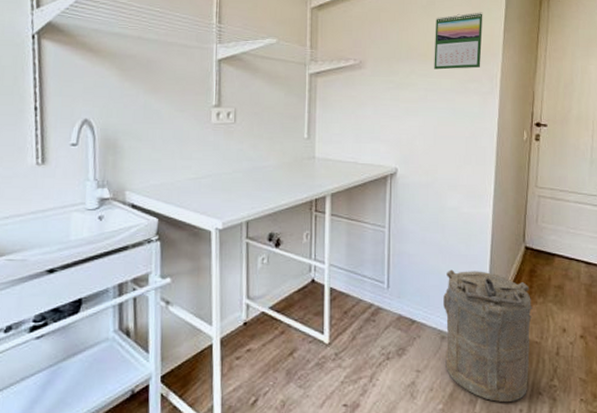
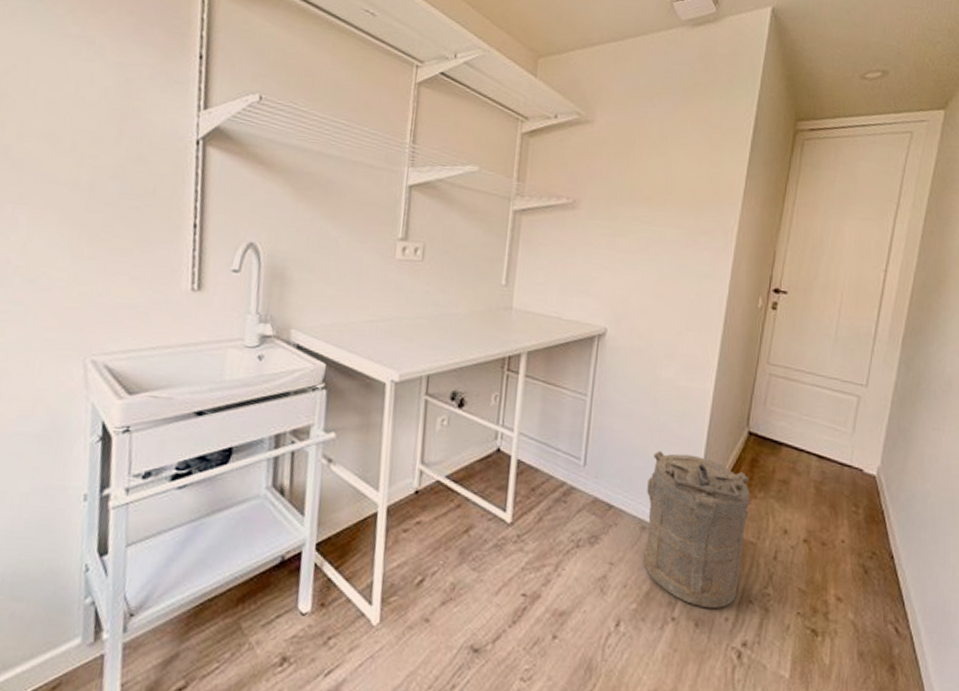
calendar: present [434,12,483,70] -> none [660,153,723,219]

